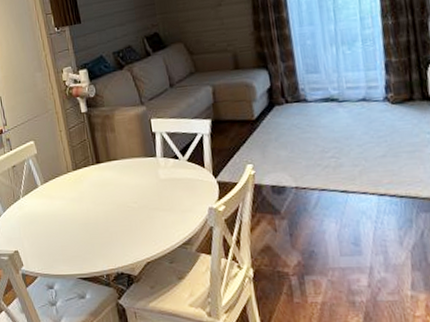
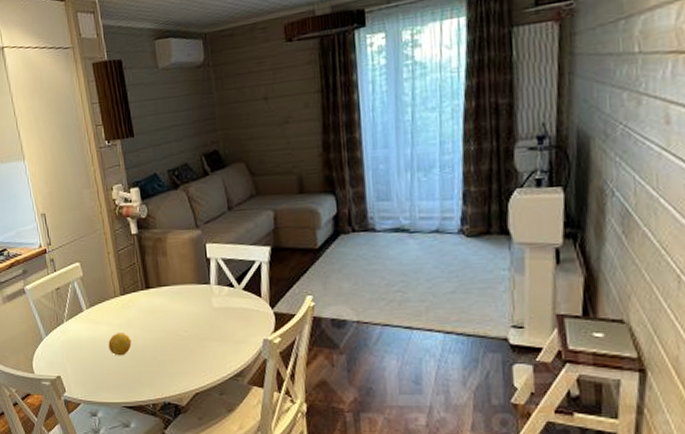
fruit: none [62,206,85,229] -> present [108,333,132,356]

